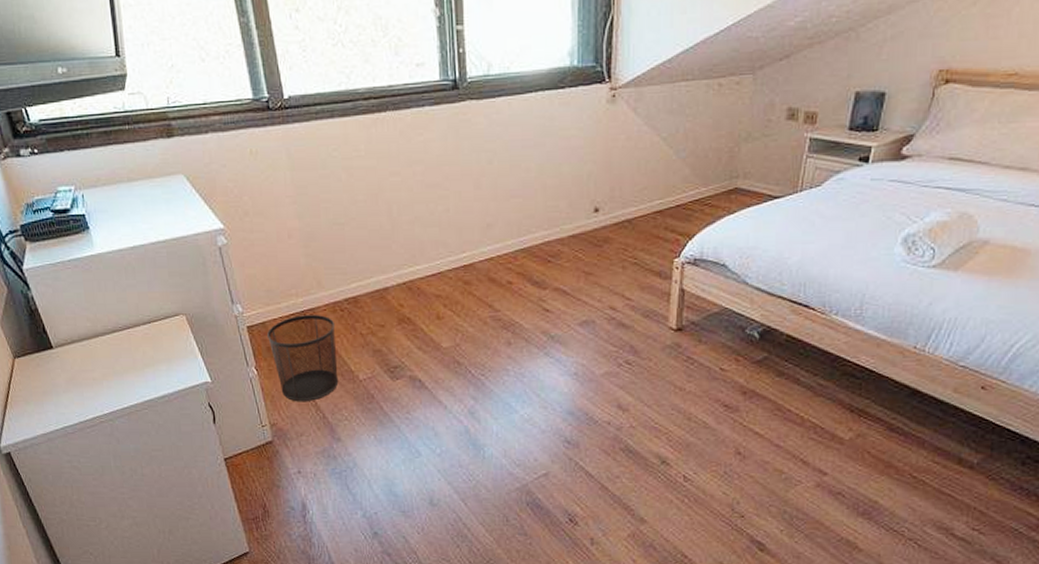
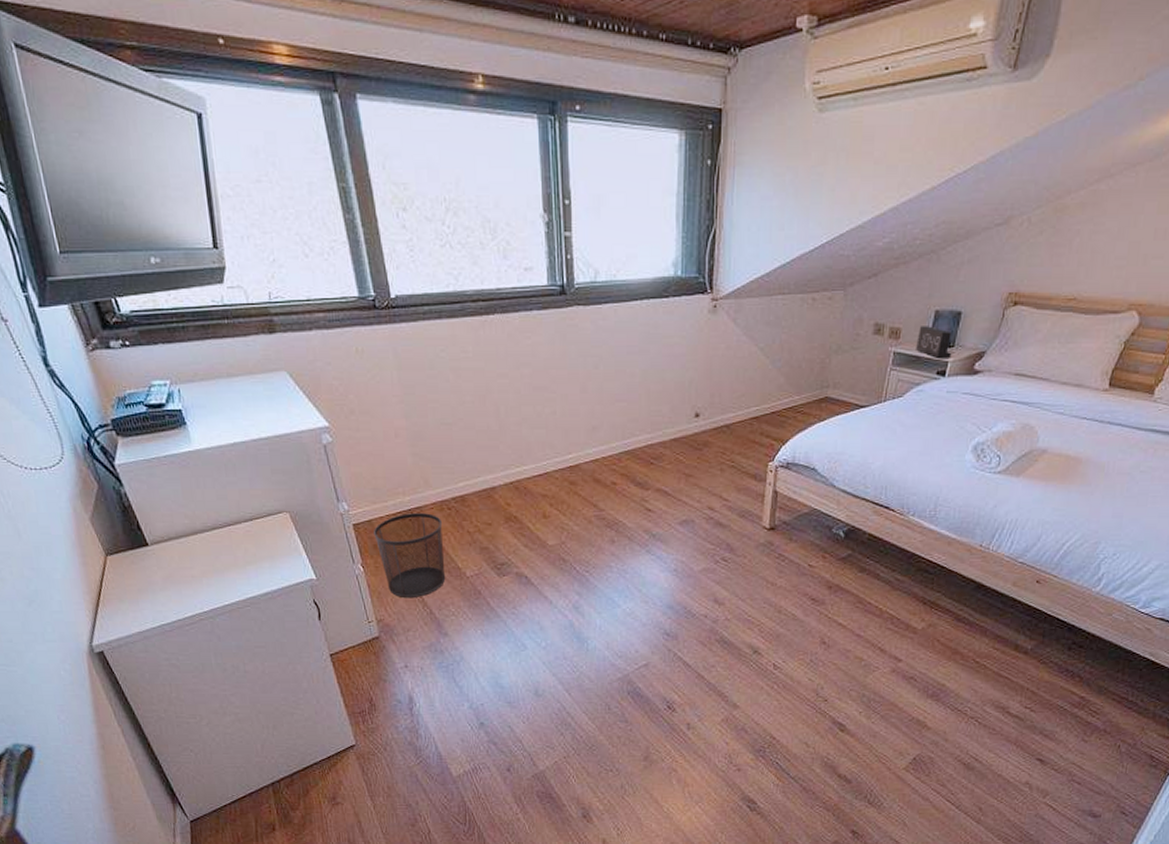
alarm clock: none [835,109,875,143] -> present [916,326,952,358]

